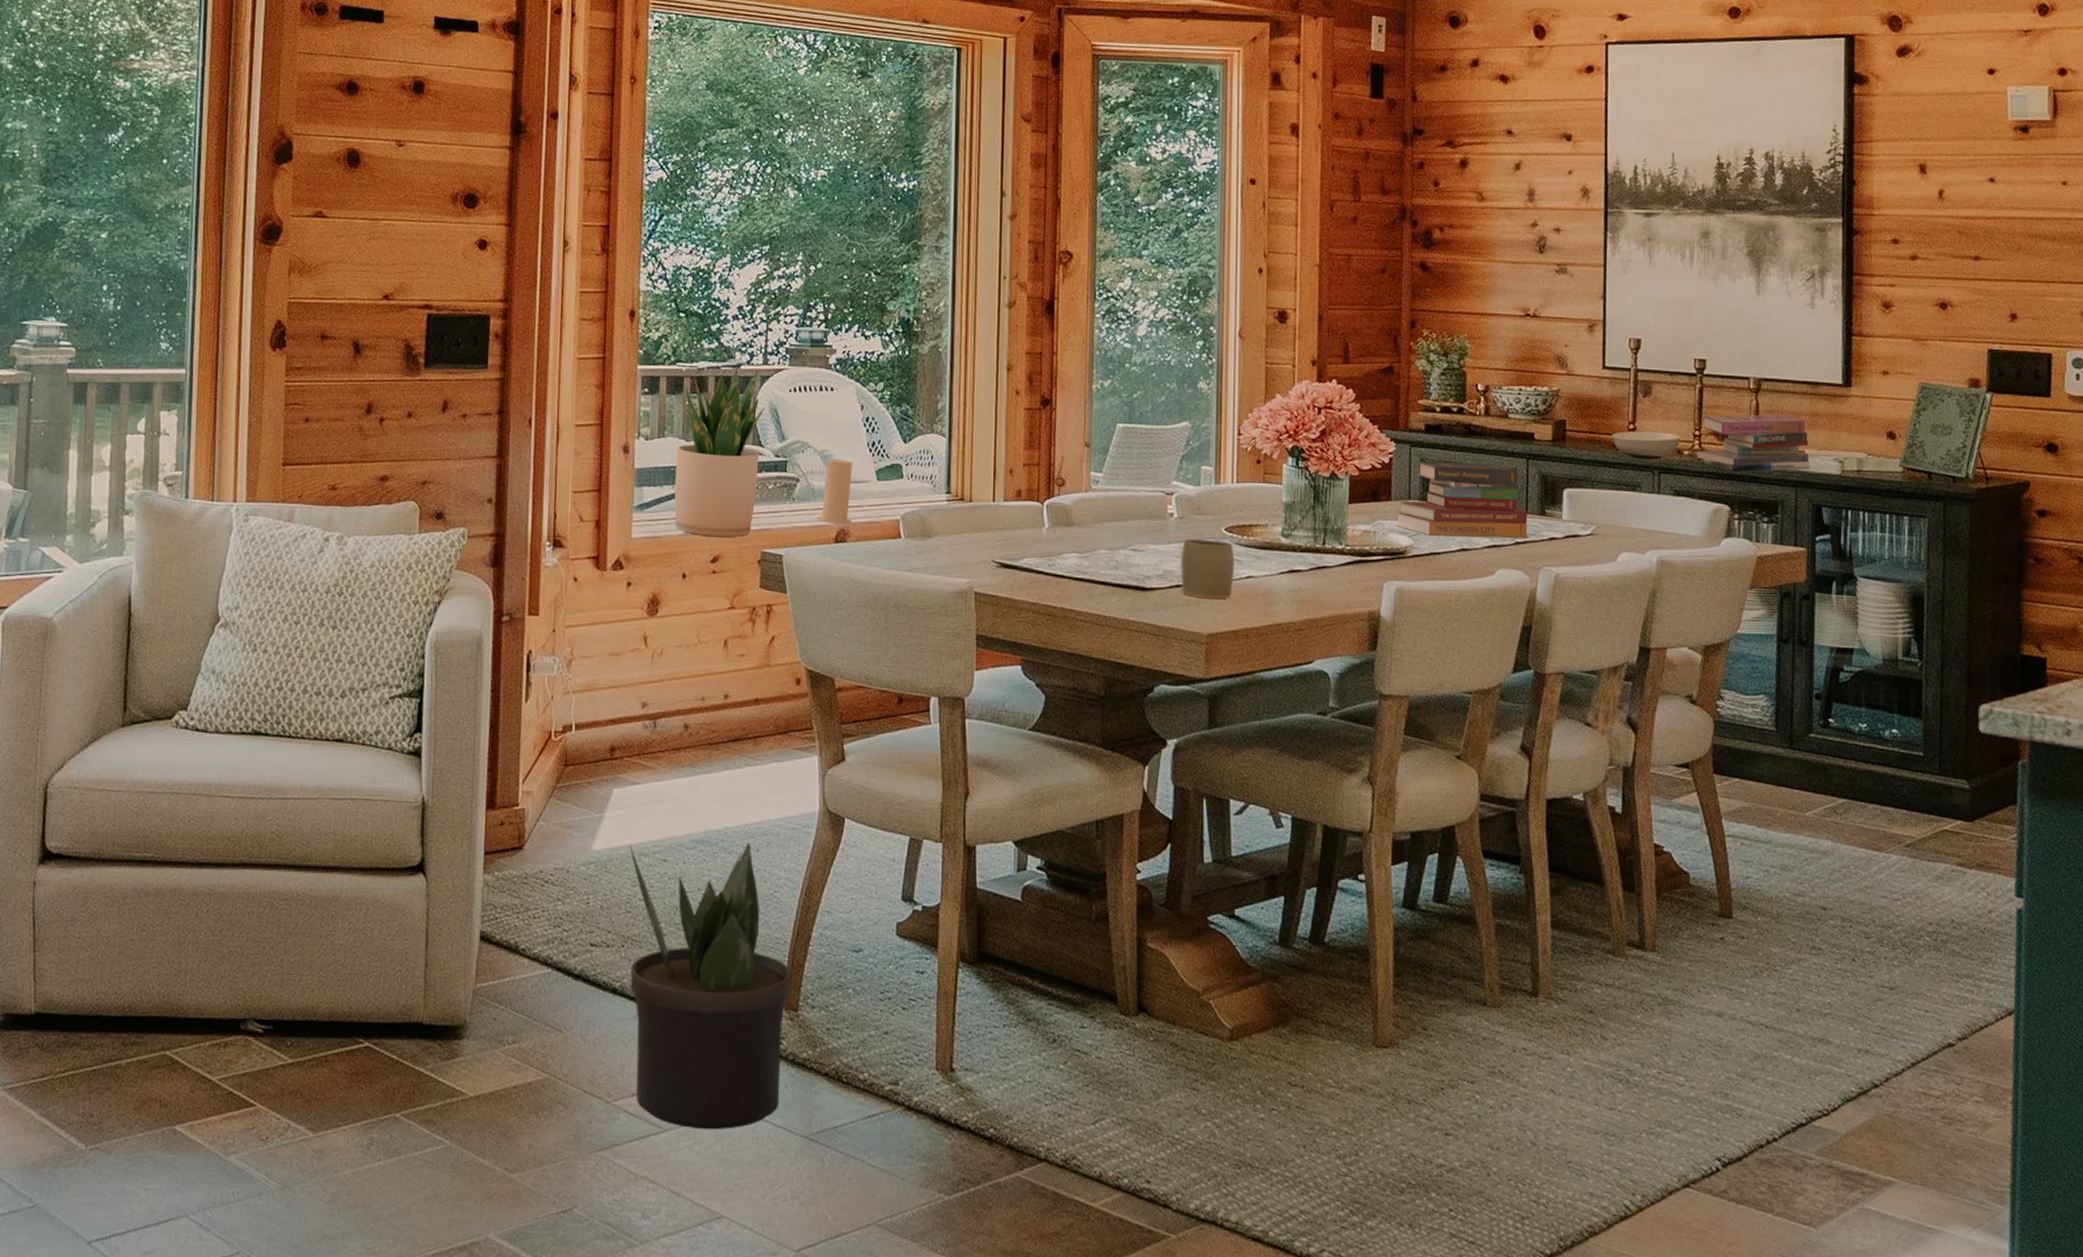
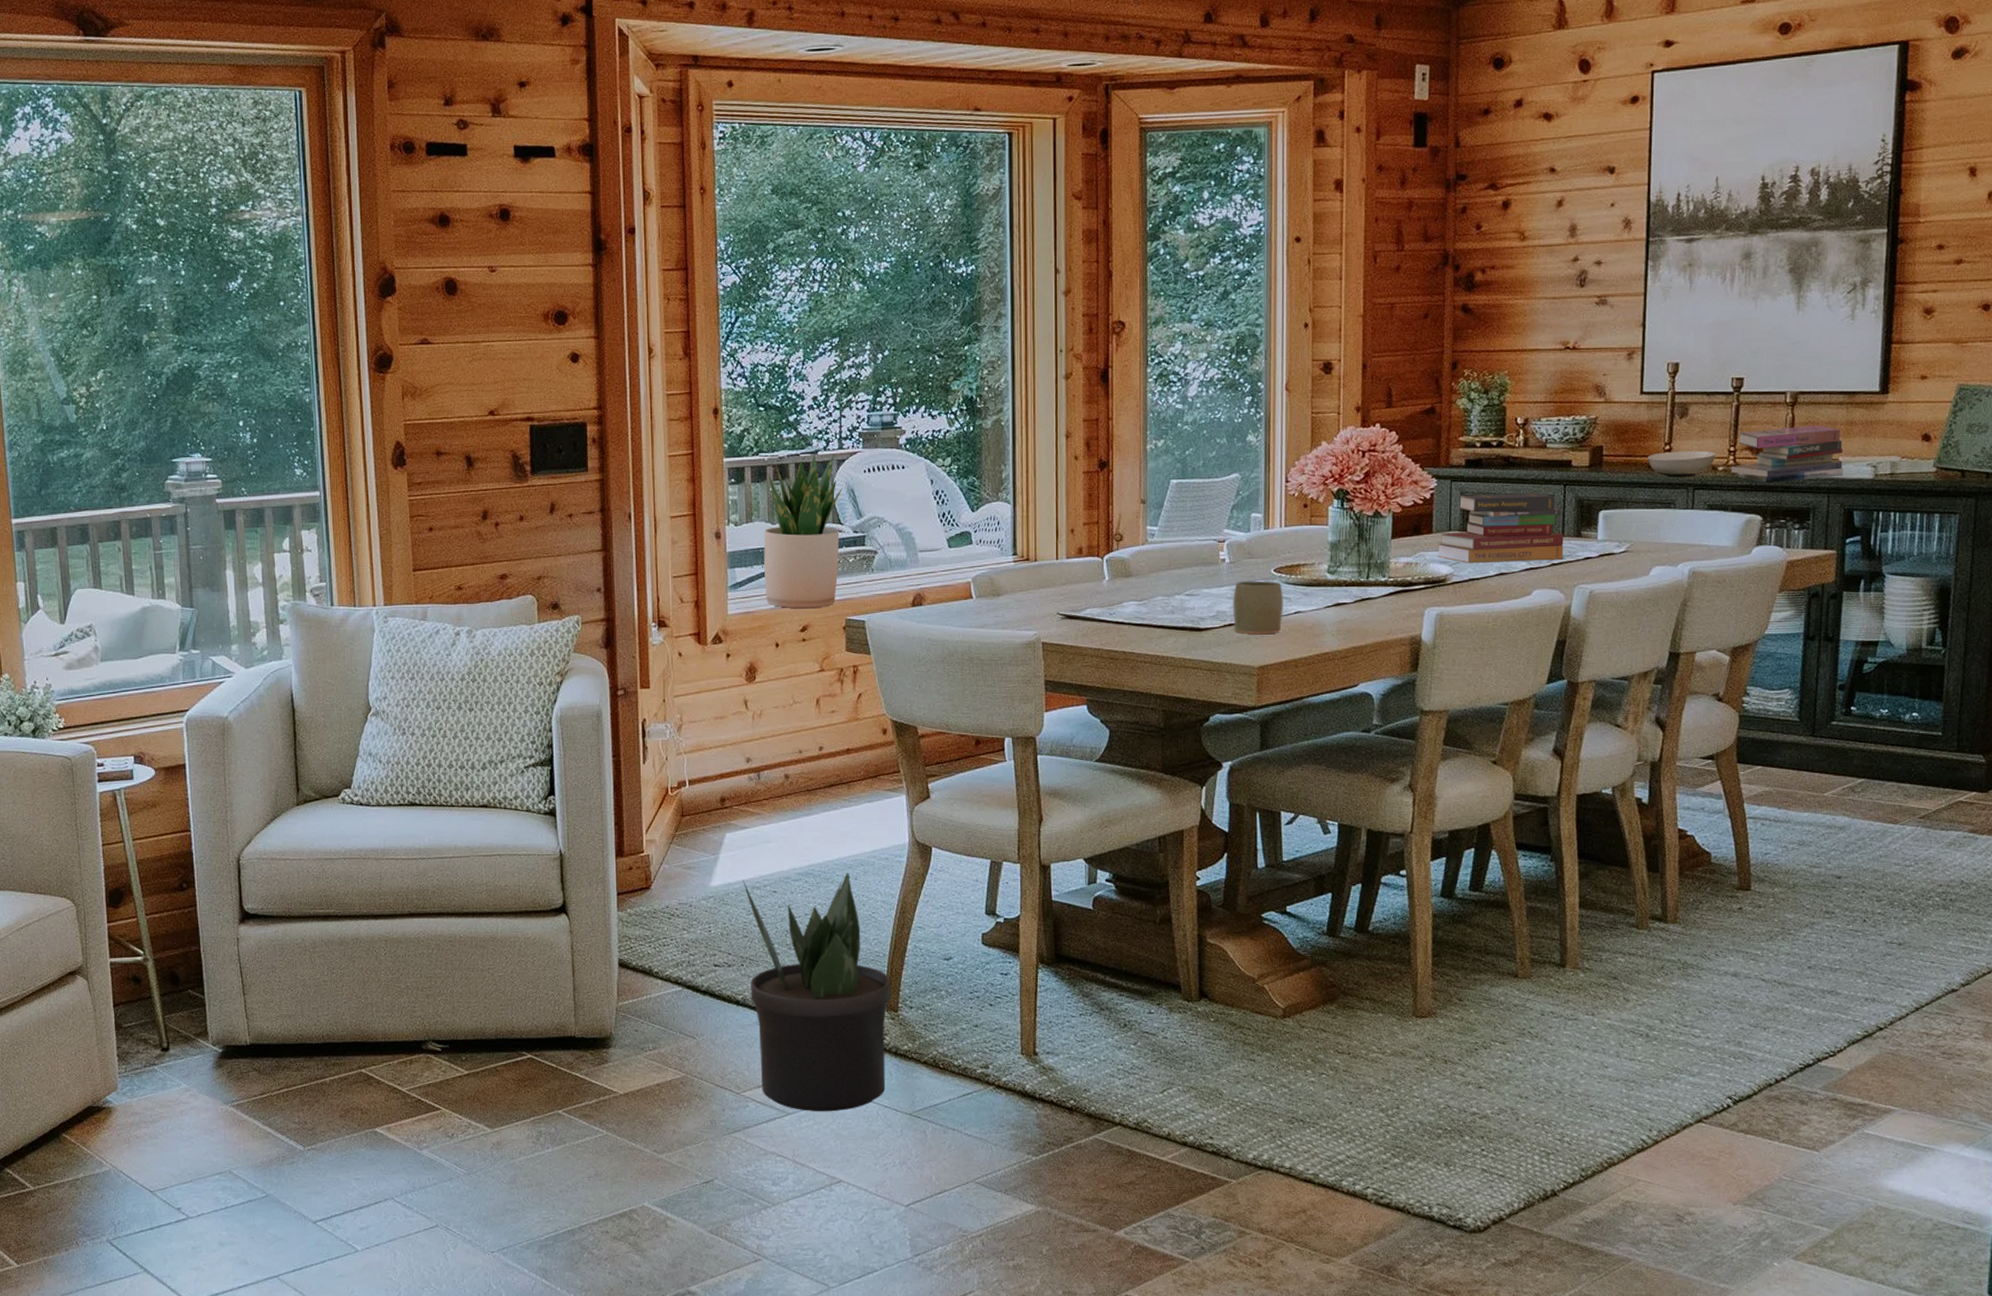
candle: present [816,458,853,524] -> none [894,530,927,590]

